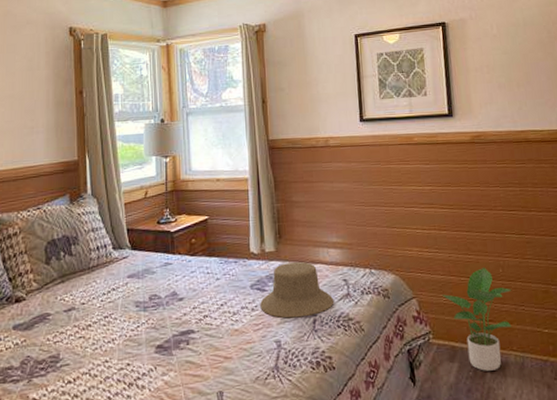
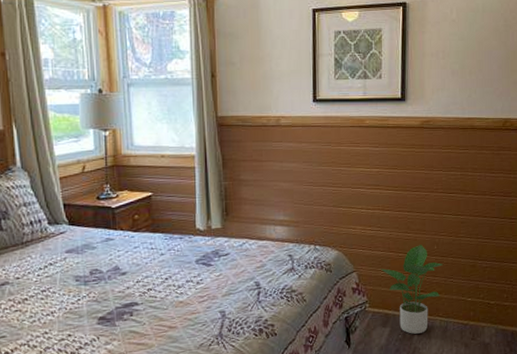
bucket hat: present [260,261,334,319] -> none [205,238,279,291]

